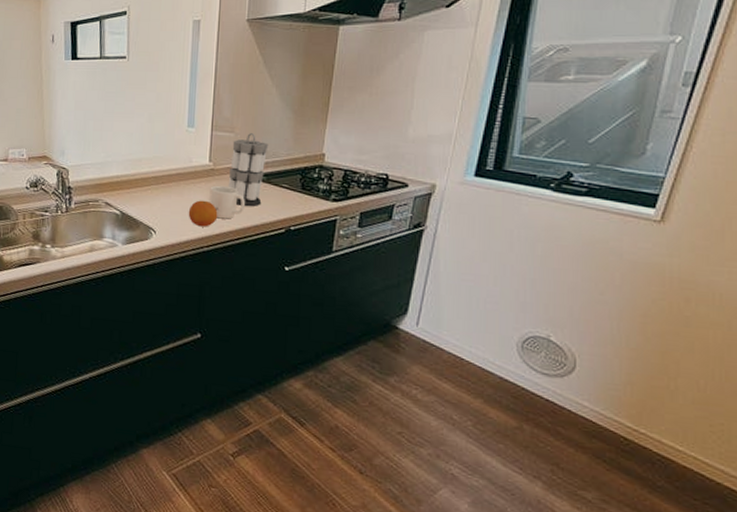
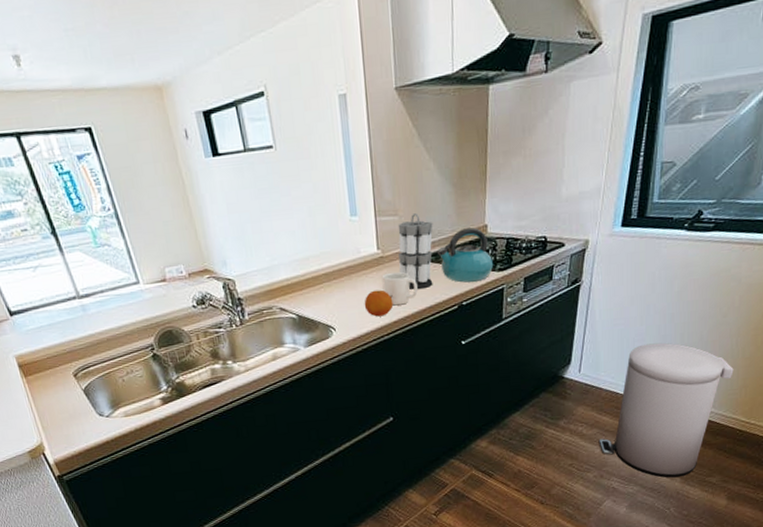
kettle: none [270,154,329,208] -> present [438,227,494,283]
pedal bin: none [436,308,615,481] -> present [598,342,734,478]

